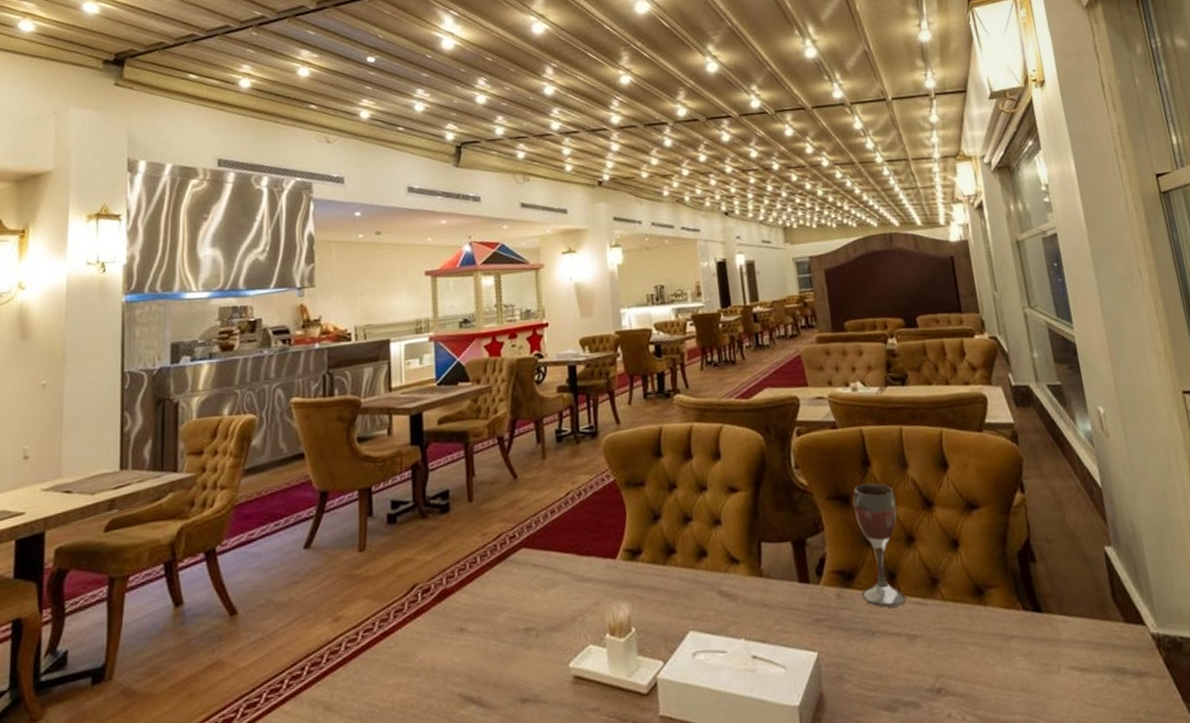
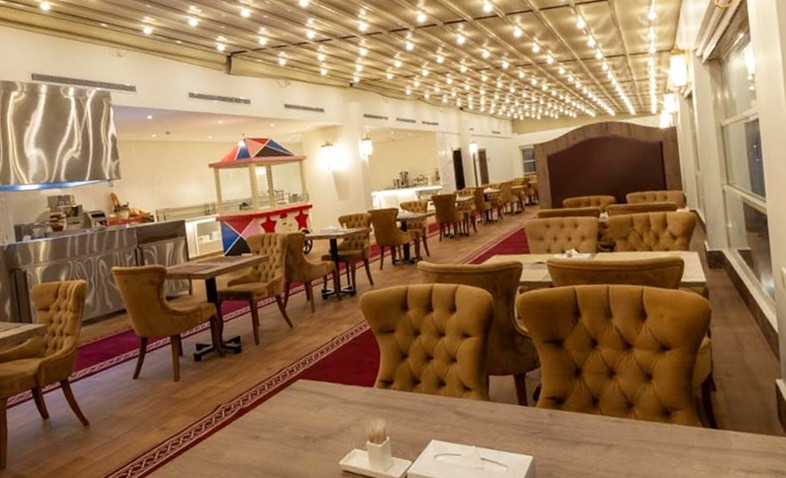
cup: present [852,483,906,608] -> none [565,330,606,425]

